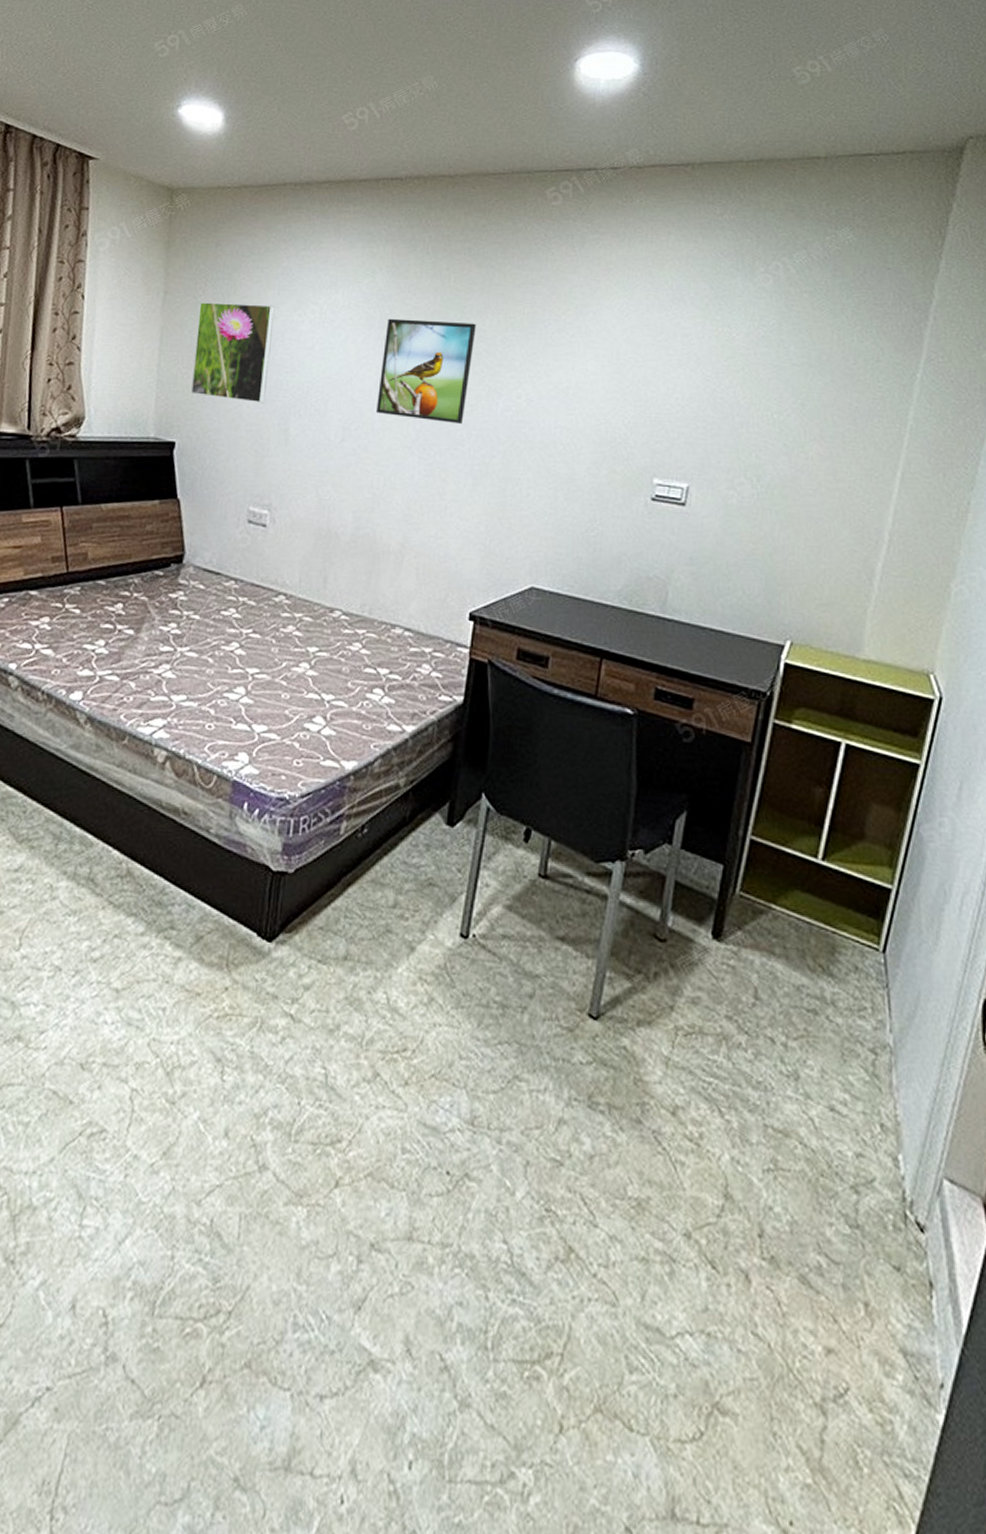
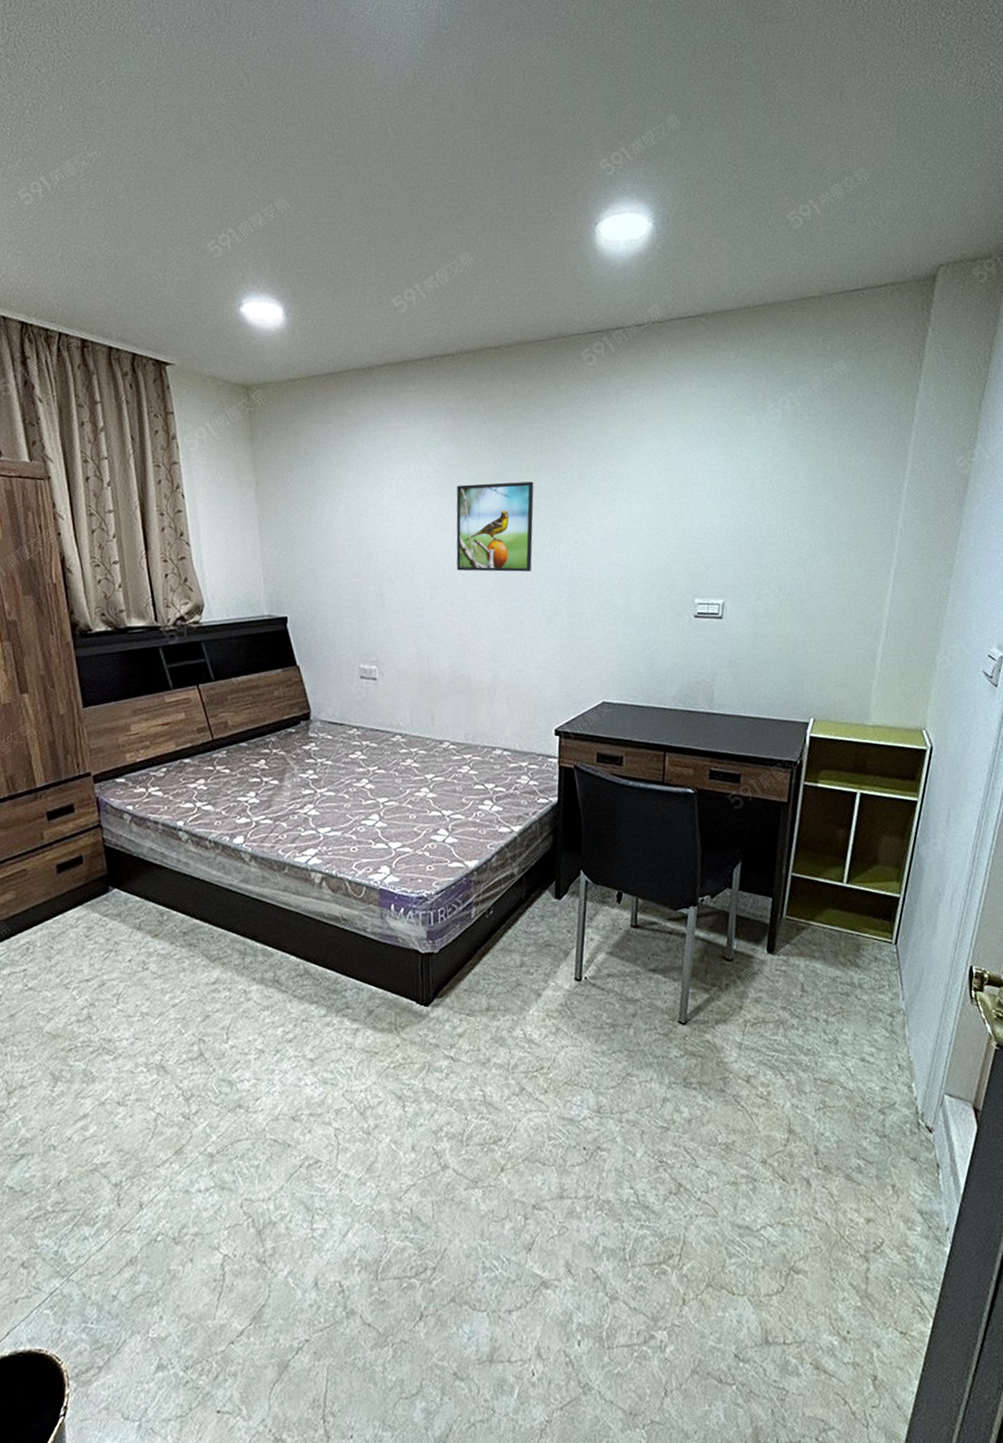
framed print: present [190,302,275,404] -> none [289,485,360,574]

